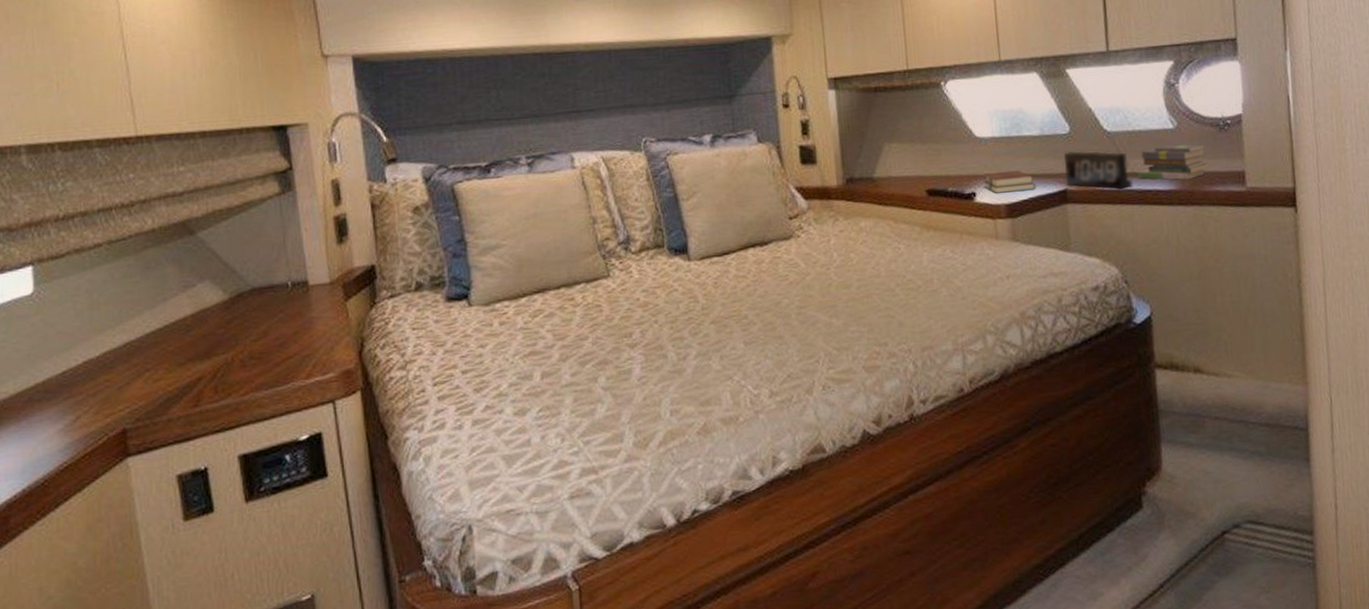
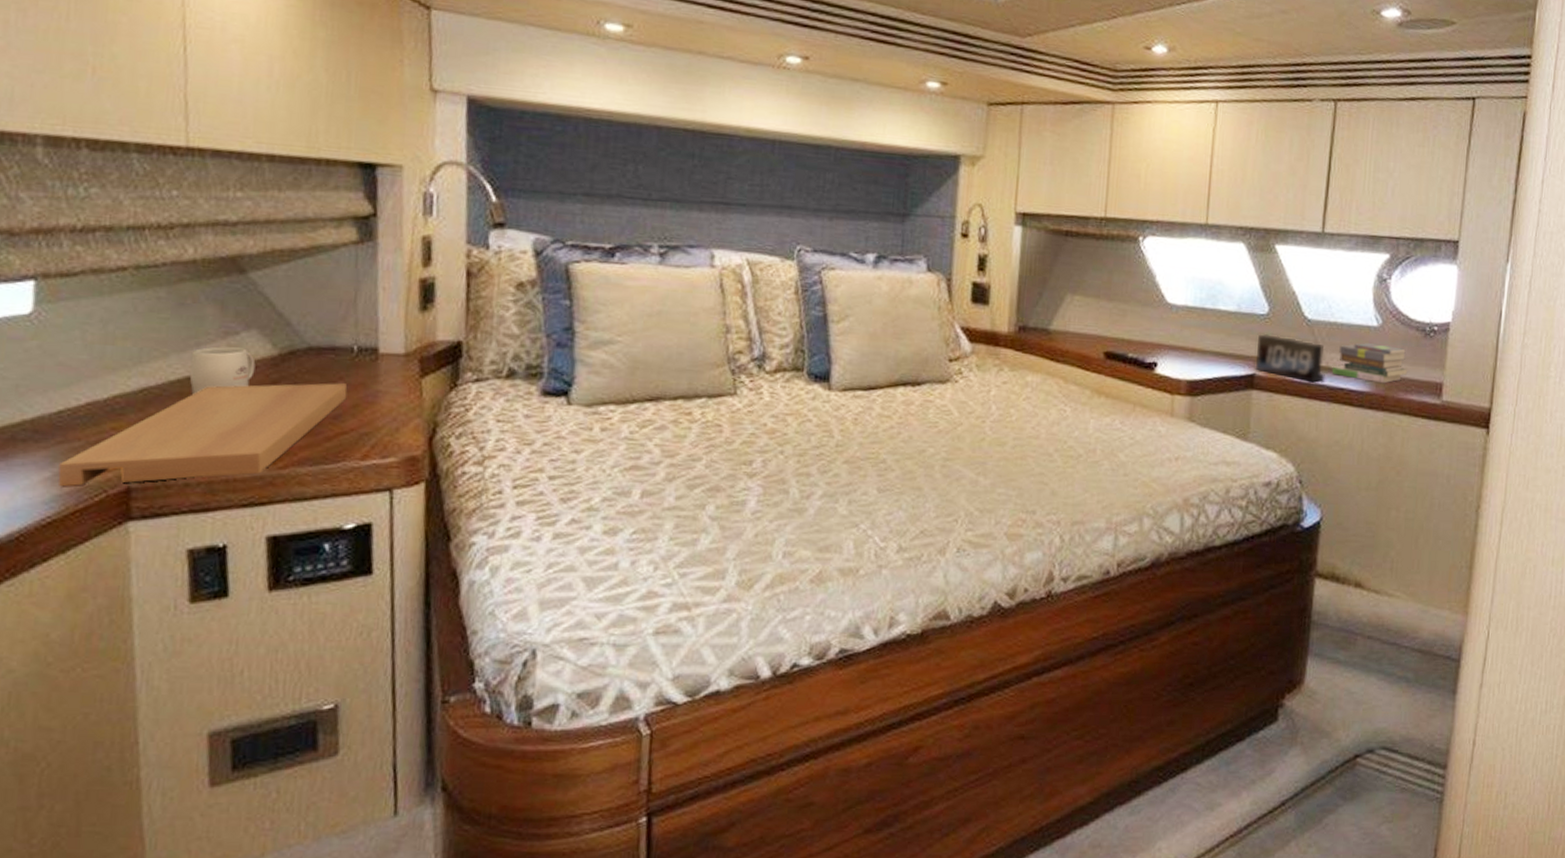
tray: none [68,315,288,436] -> present [58,383,348,487]
mug: none [160,297,212,343] -> present [189,347,256,395]
books: present [983,170,1036,193] -> none [1167,344,1223,370]

